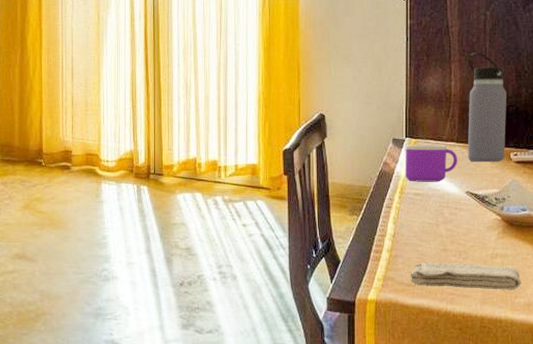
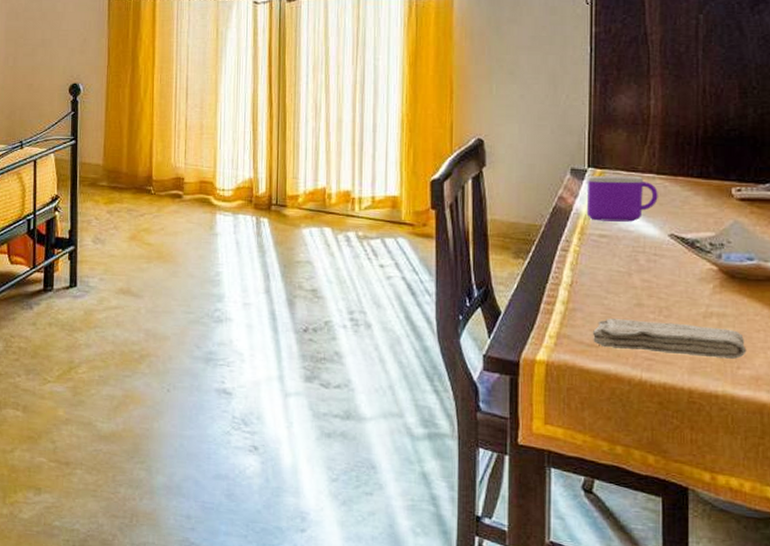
water bottle: present [468,53,506,163] -> none [672,65,726,200]

